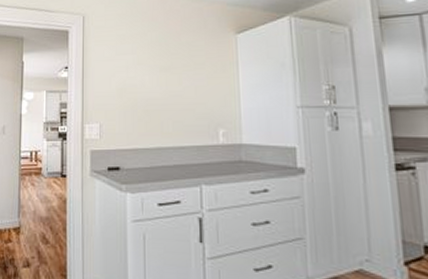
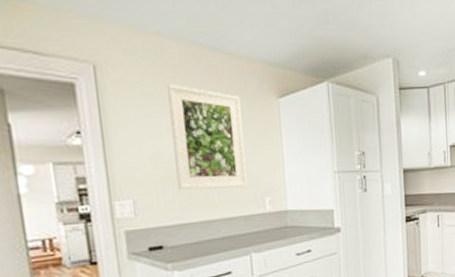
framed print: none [136,26,202,119] -> present [167,83,248,191]

